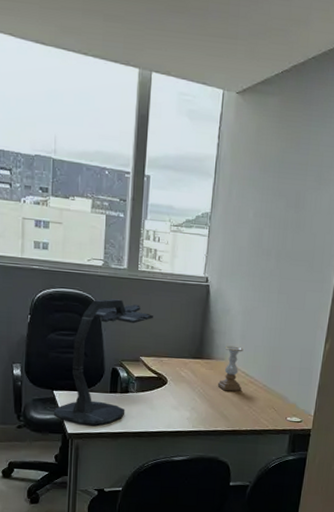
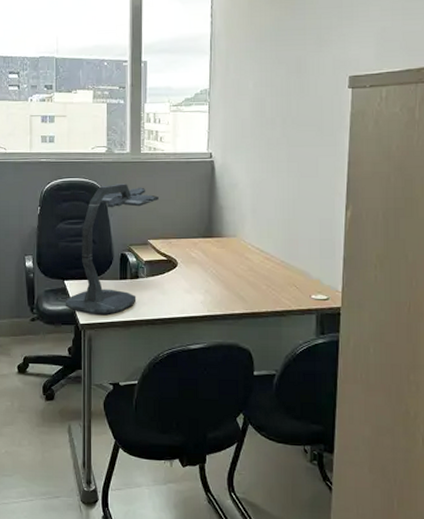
candle holder: present [217,345,243,391] -> none [230,221,257,270]

